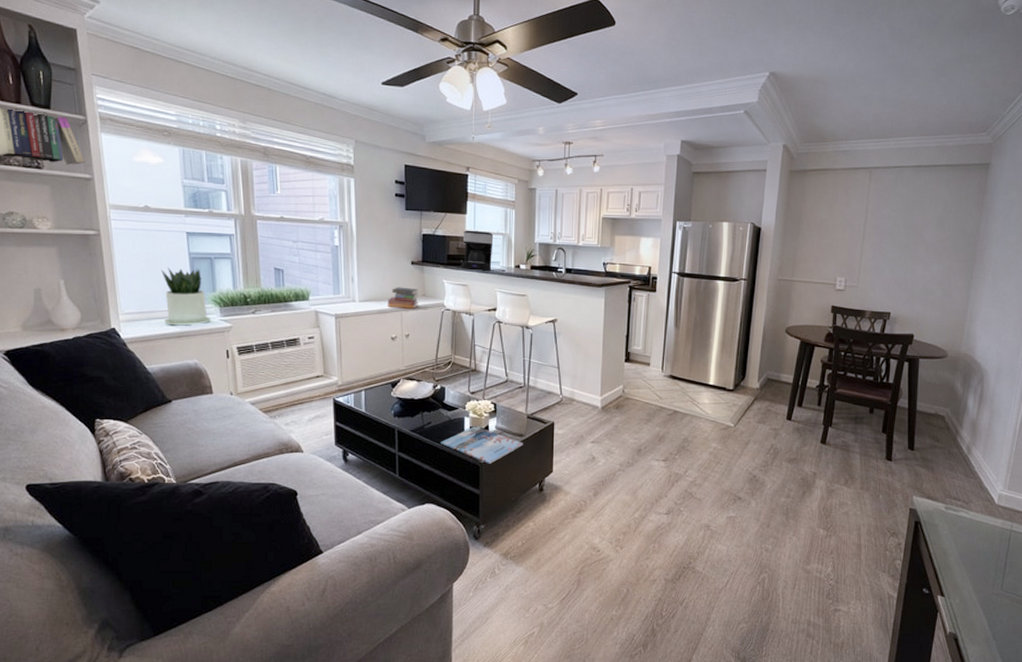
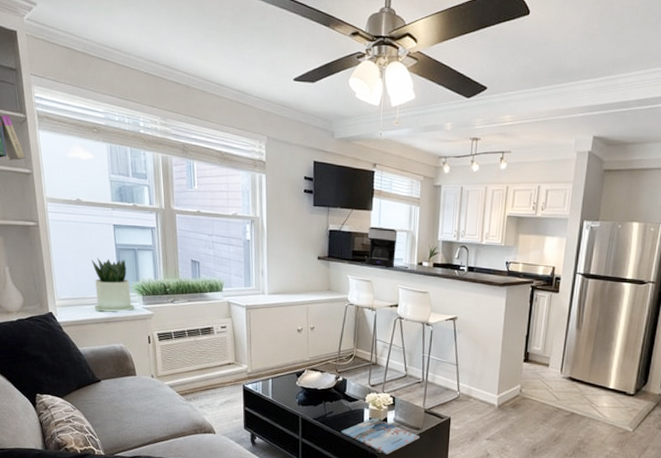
books: present [388,287,418,309] -> none [295,281,324,303]

